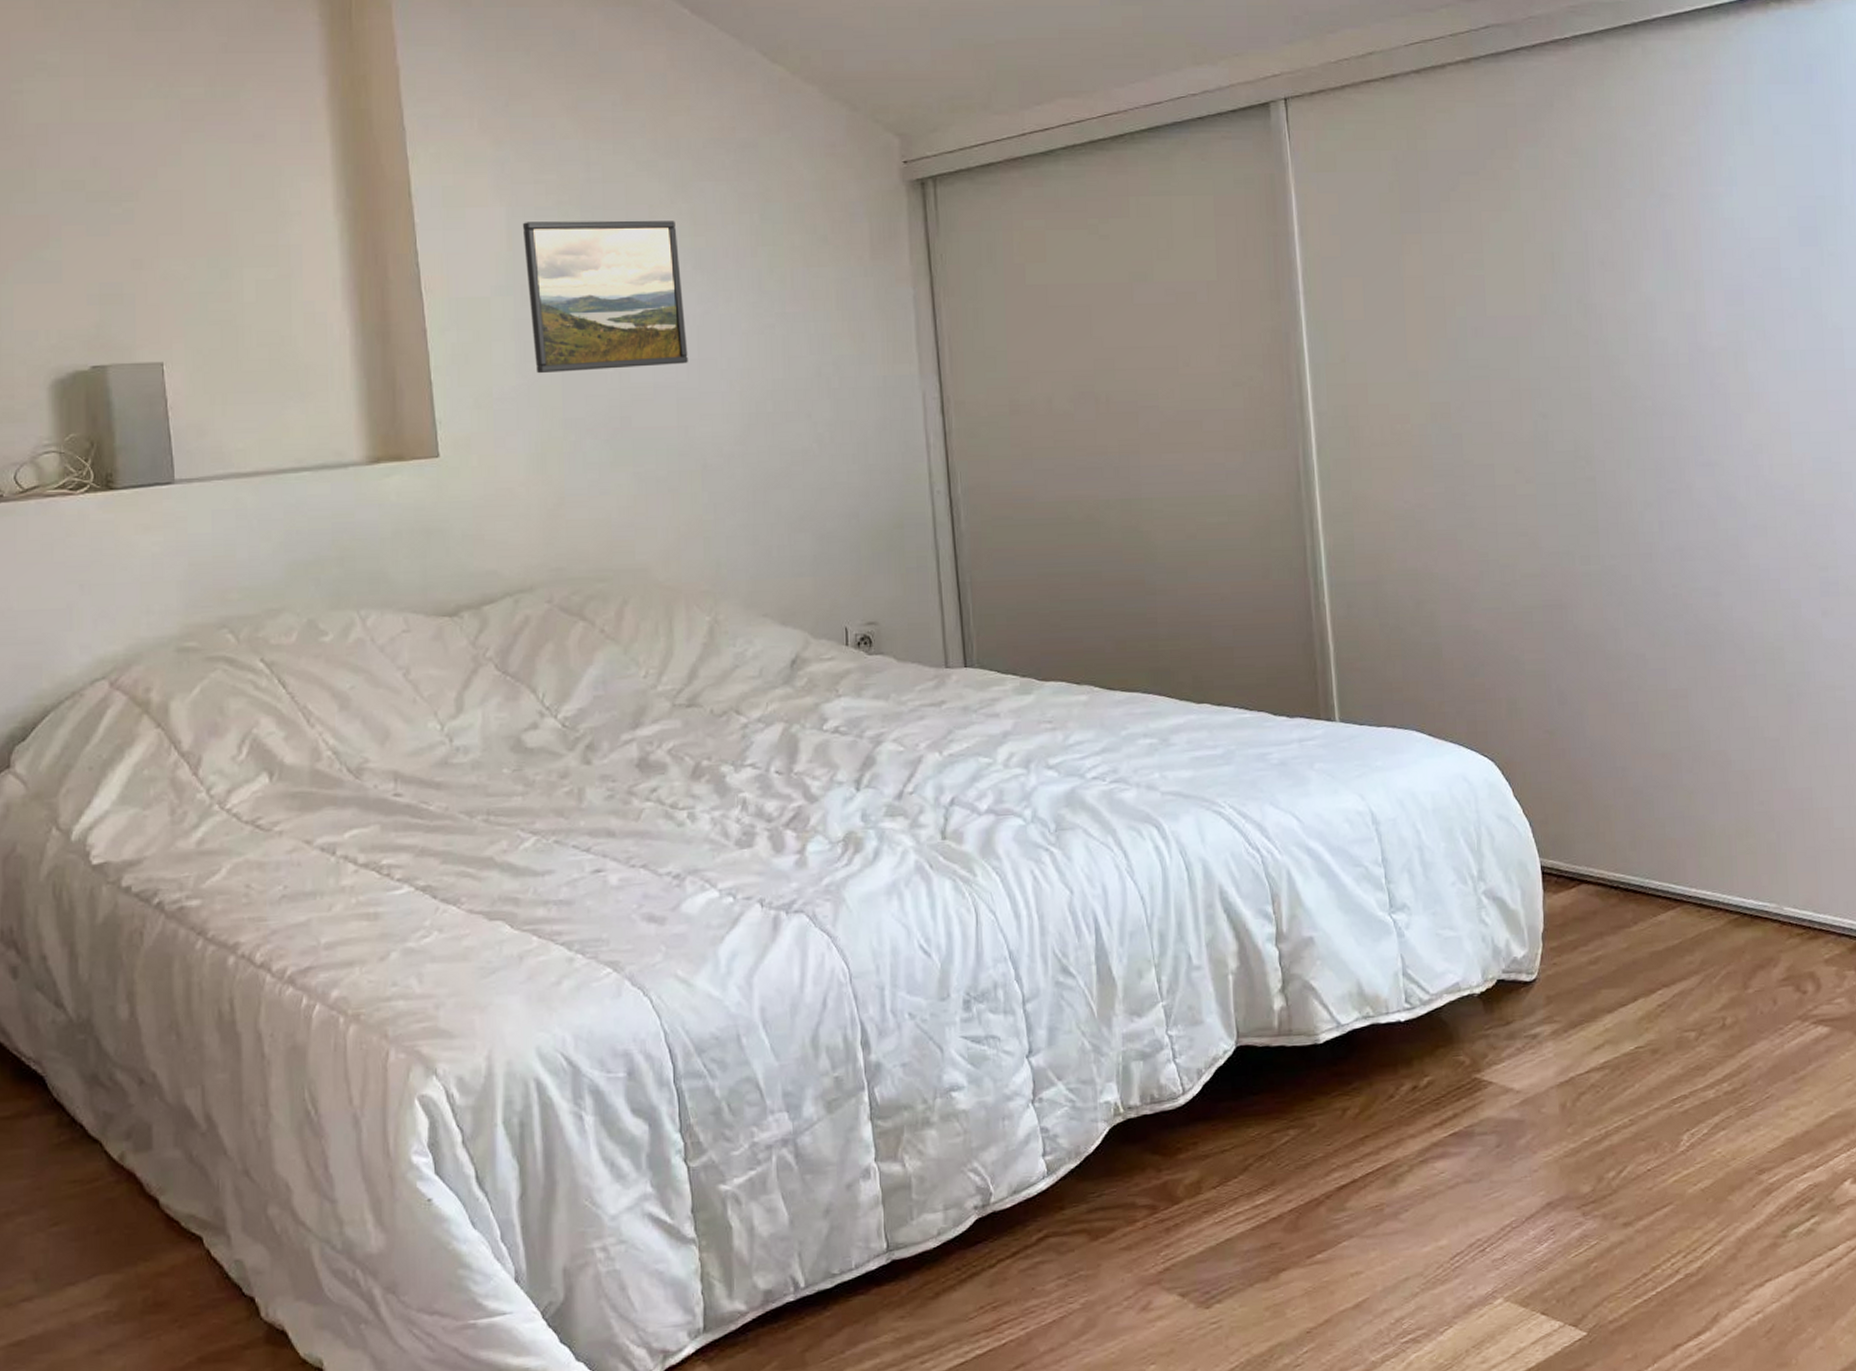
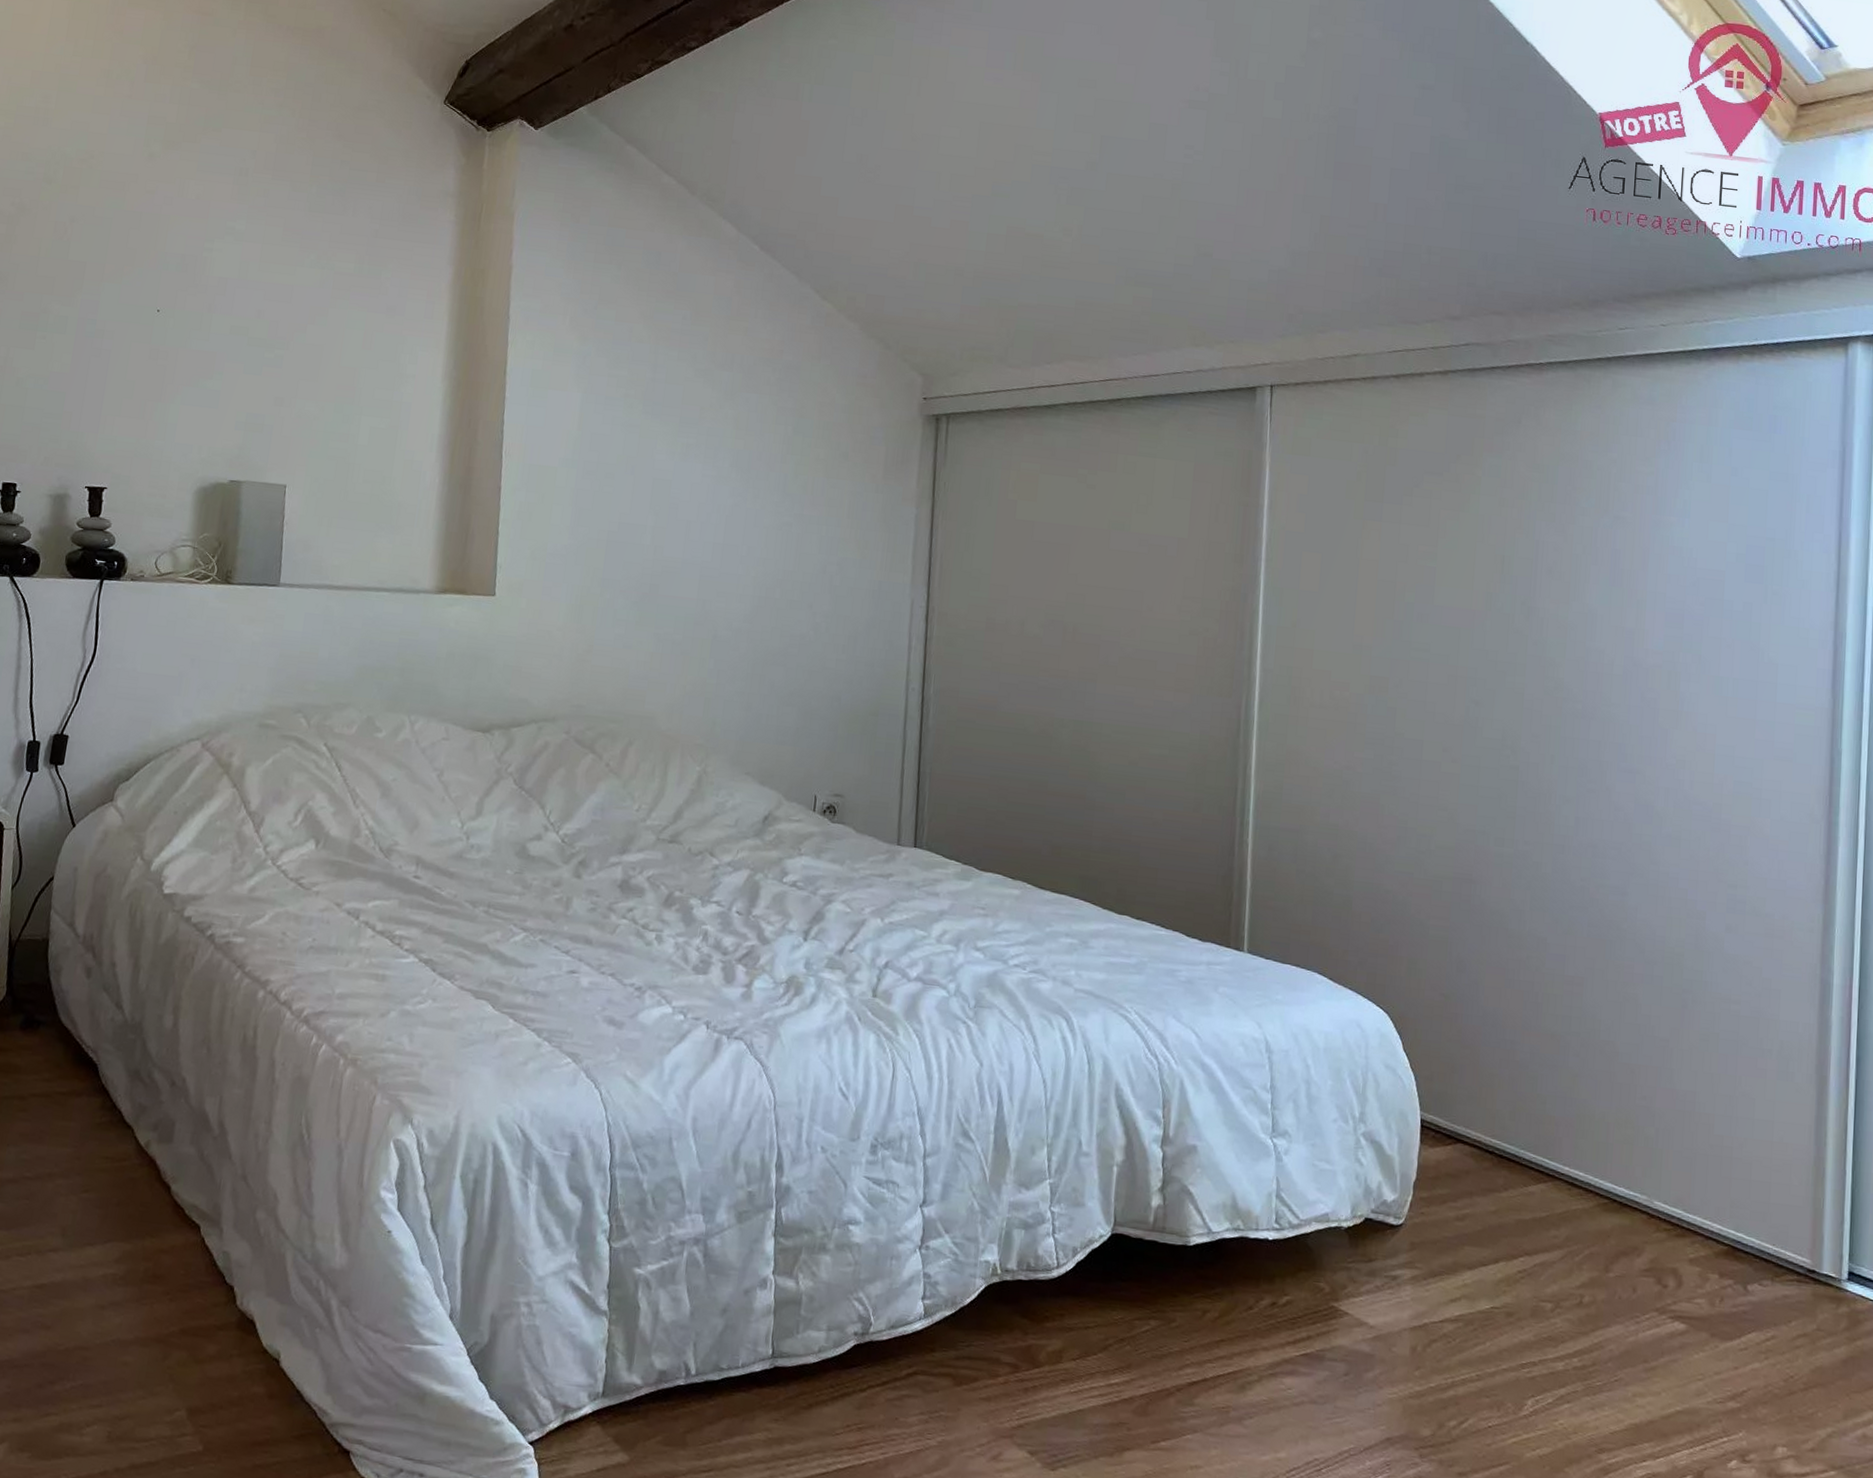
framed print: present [522,220,688,374] -> none [585,408,721,547]

